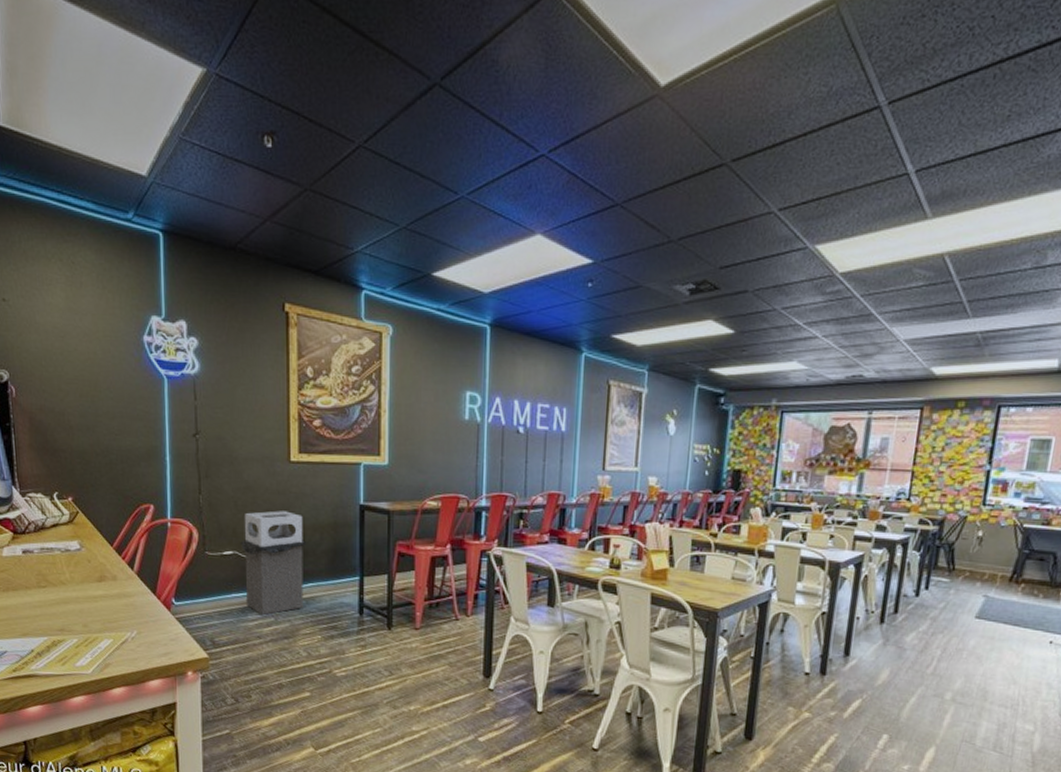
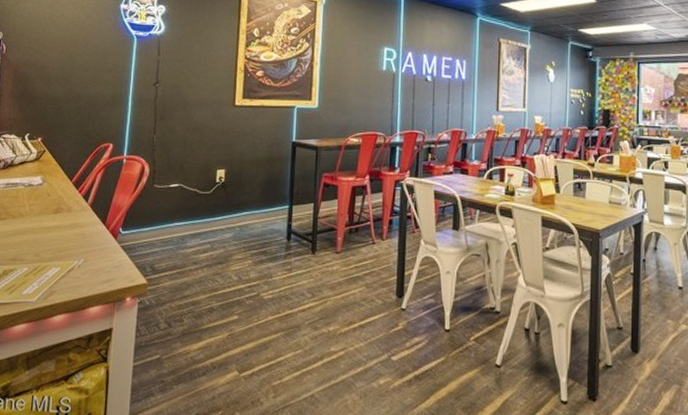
trash bin: present [240,511,307,616] -> none [185,148,245,243]

